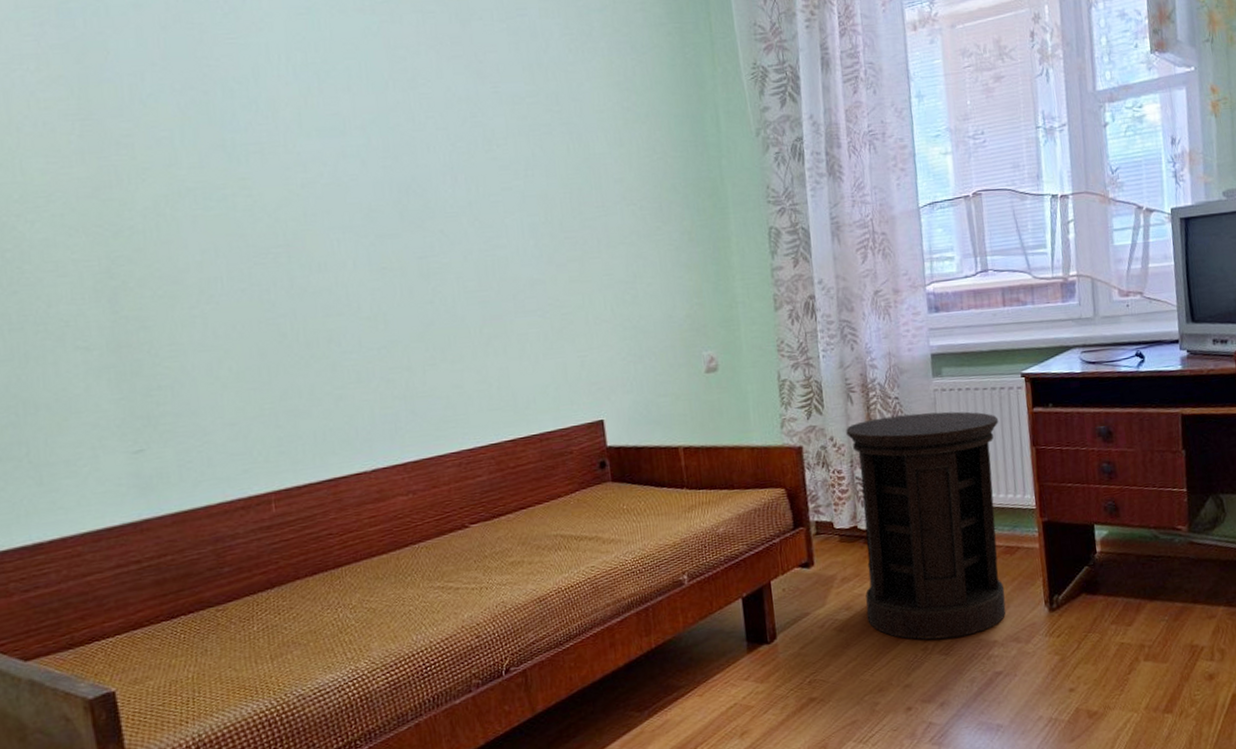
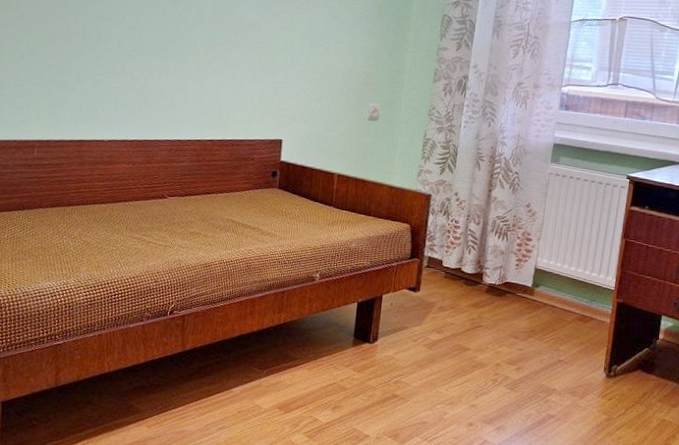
side table: present [846,411,1006,640] -> none [453,185,599,379]

